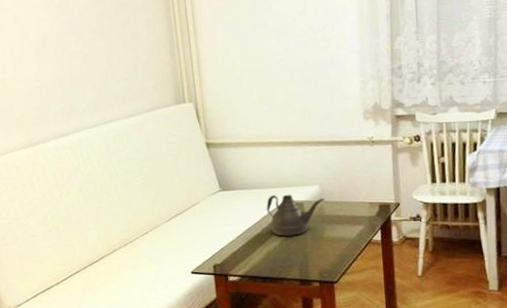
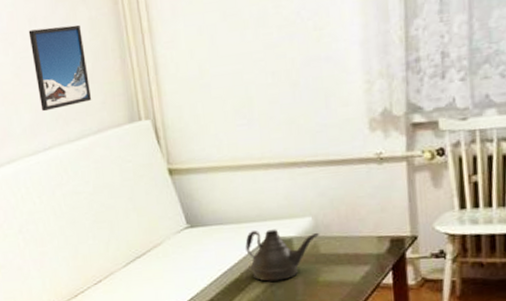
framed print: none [96,24,146,92] -> present [28,24,92,112]

